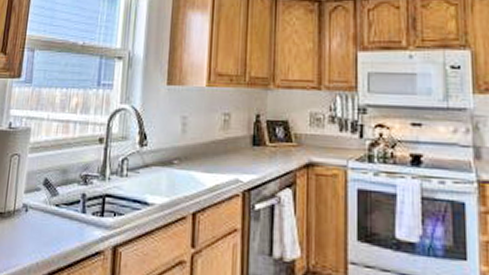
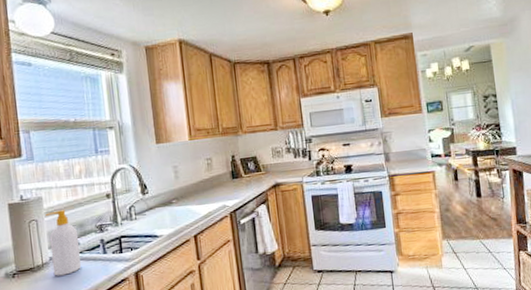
soap bottle: none [23,148,60,231] -> present [45,210,81,276]

